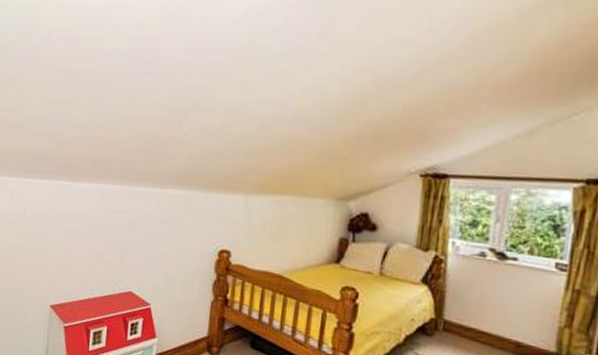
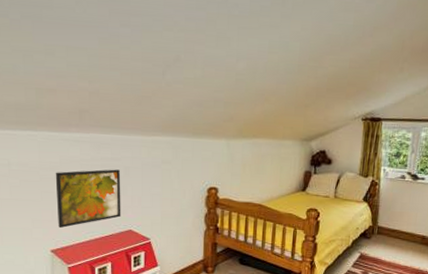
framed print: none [60,222,127,283] -> present [55,169,121,229]

